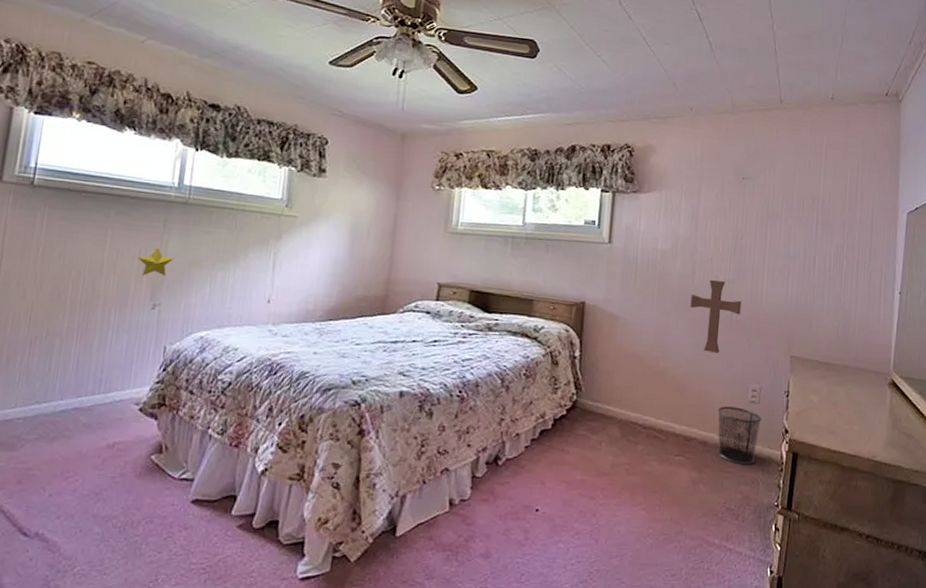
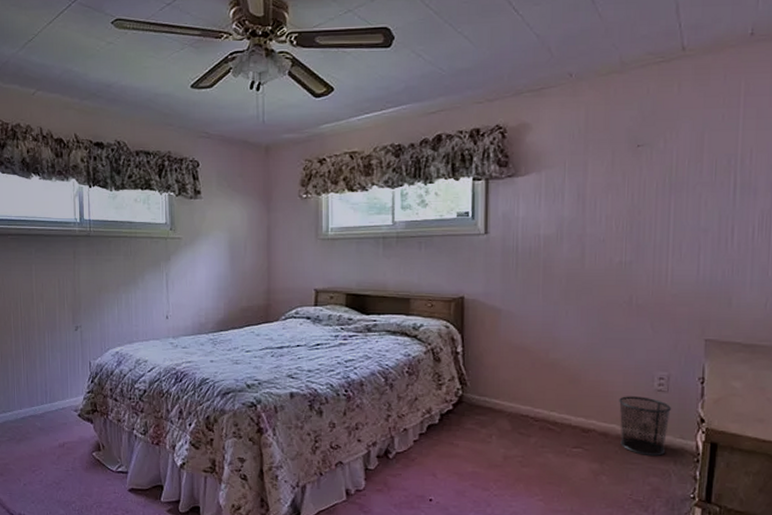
decorative star: present [138,247,175,277] -> none [58,277,87,303]
decorative cross: present [690,280,742,354] -> none [581,263,642,342]

